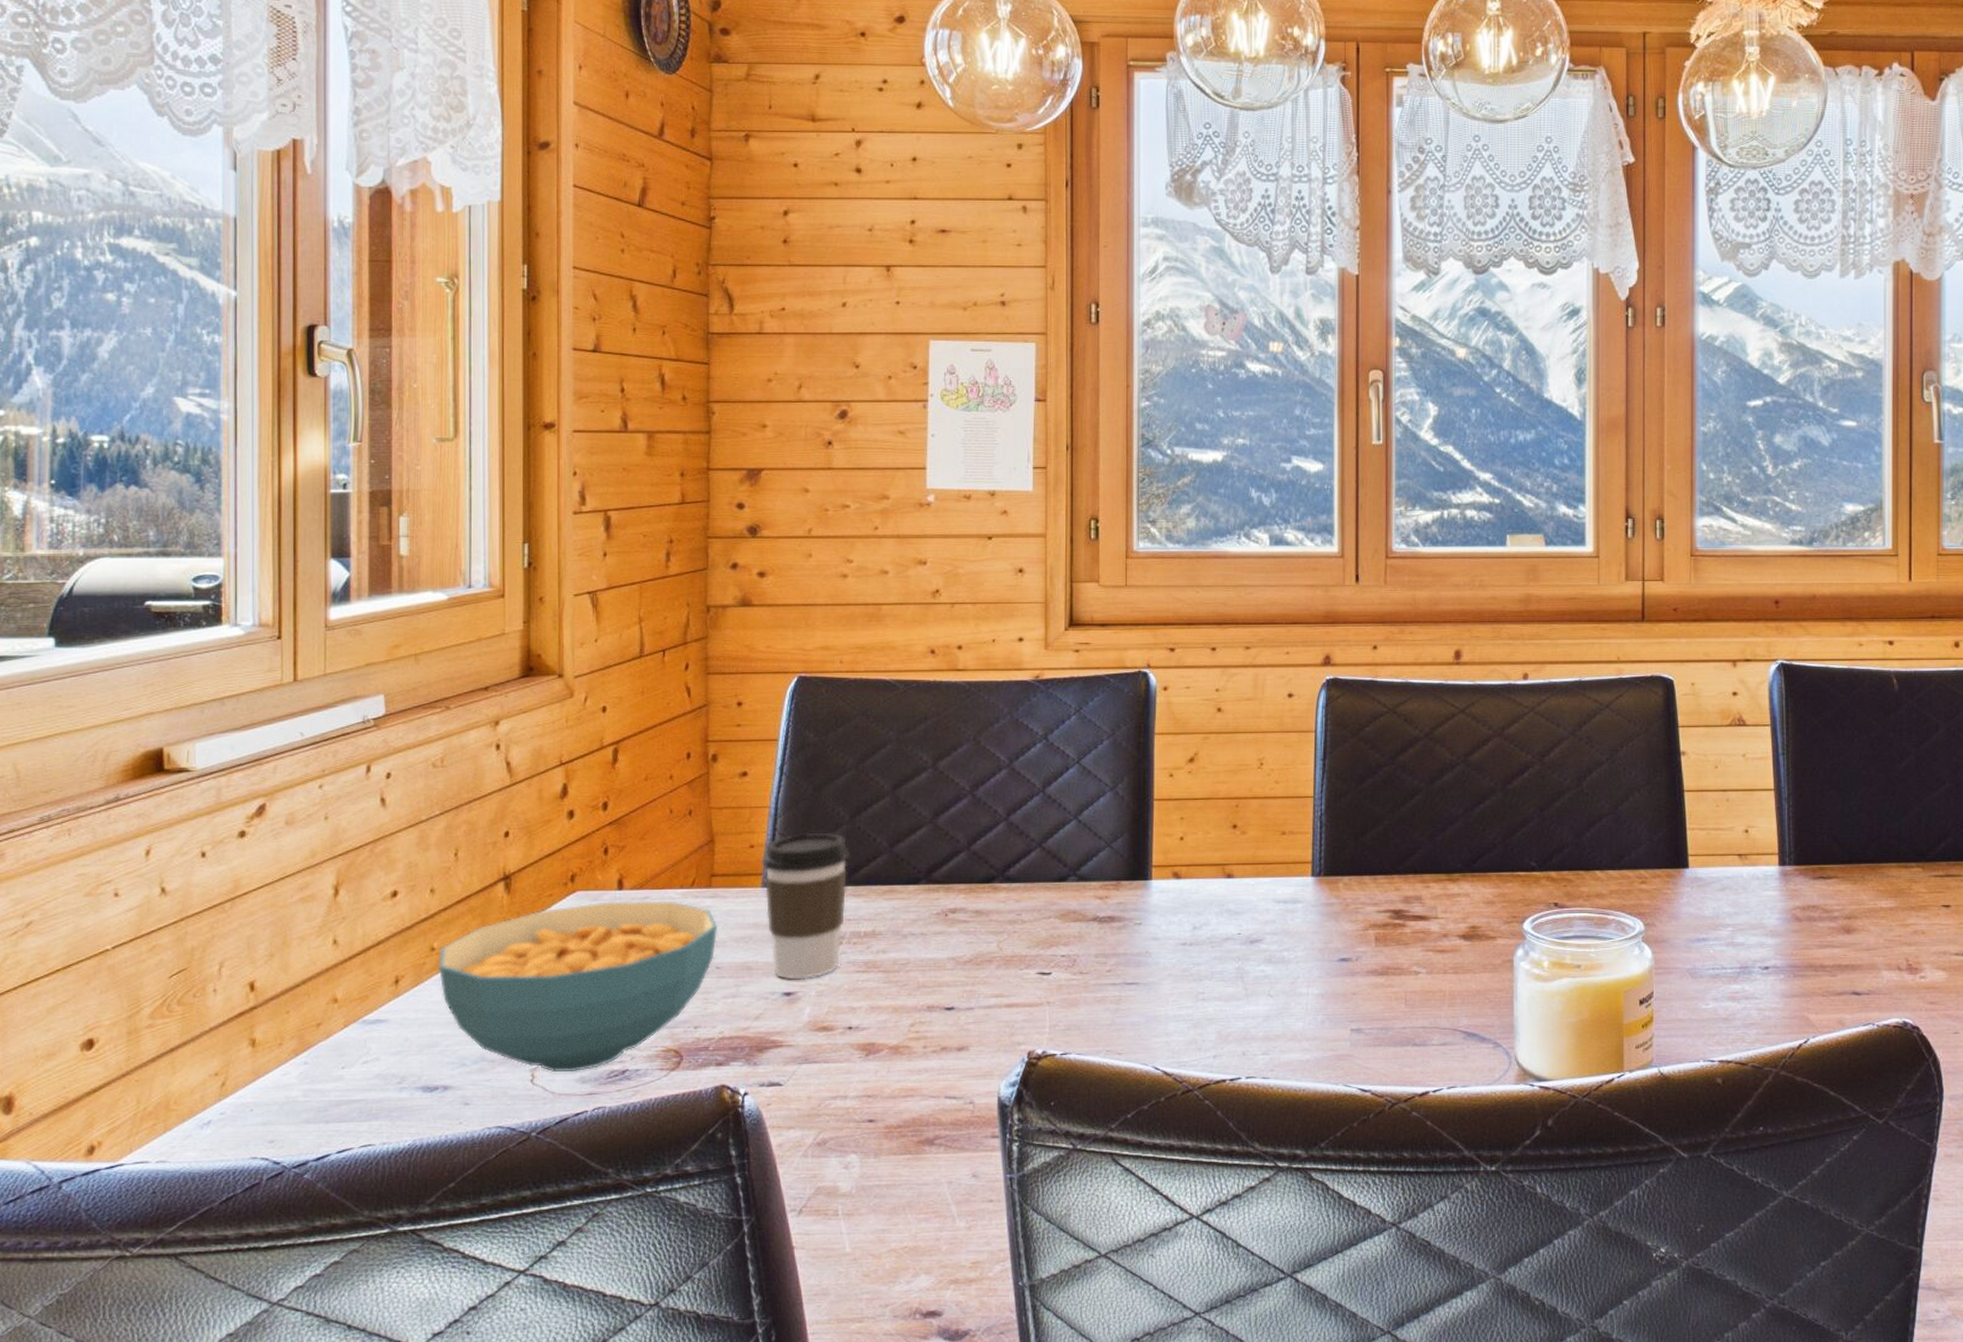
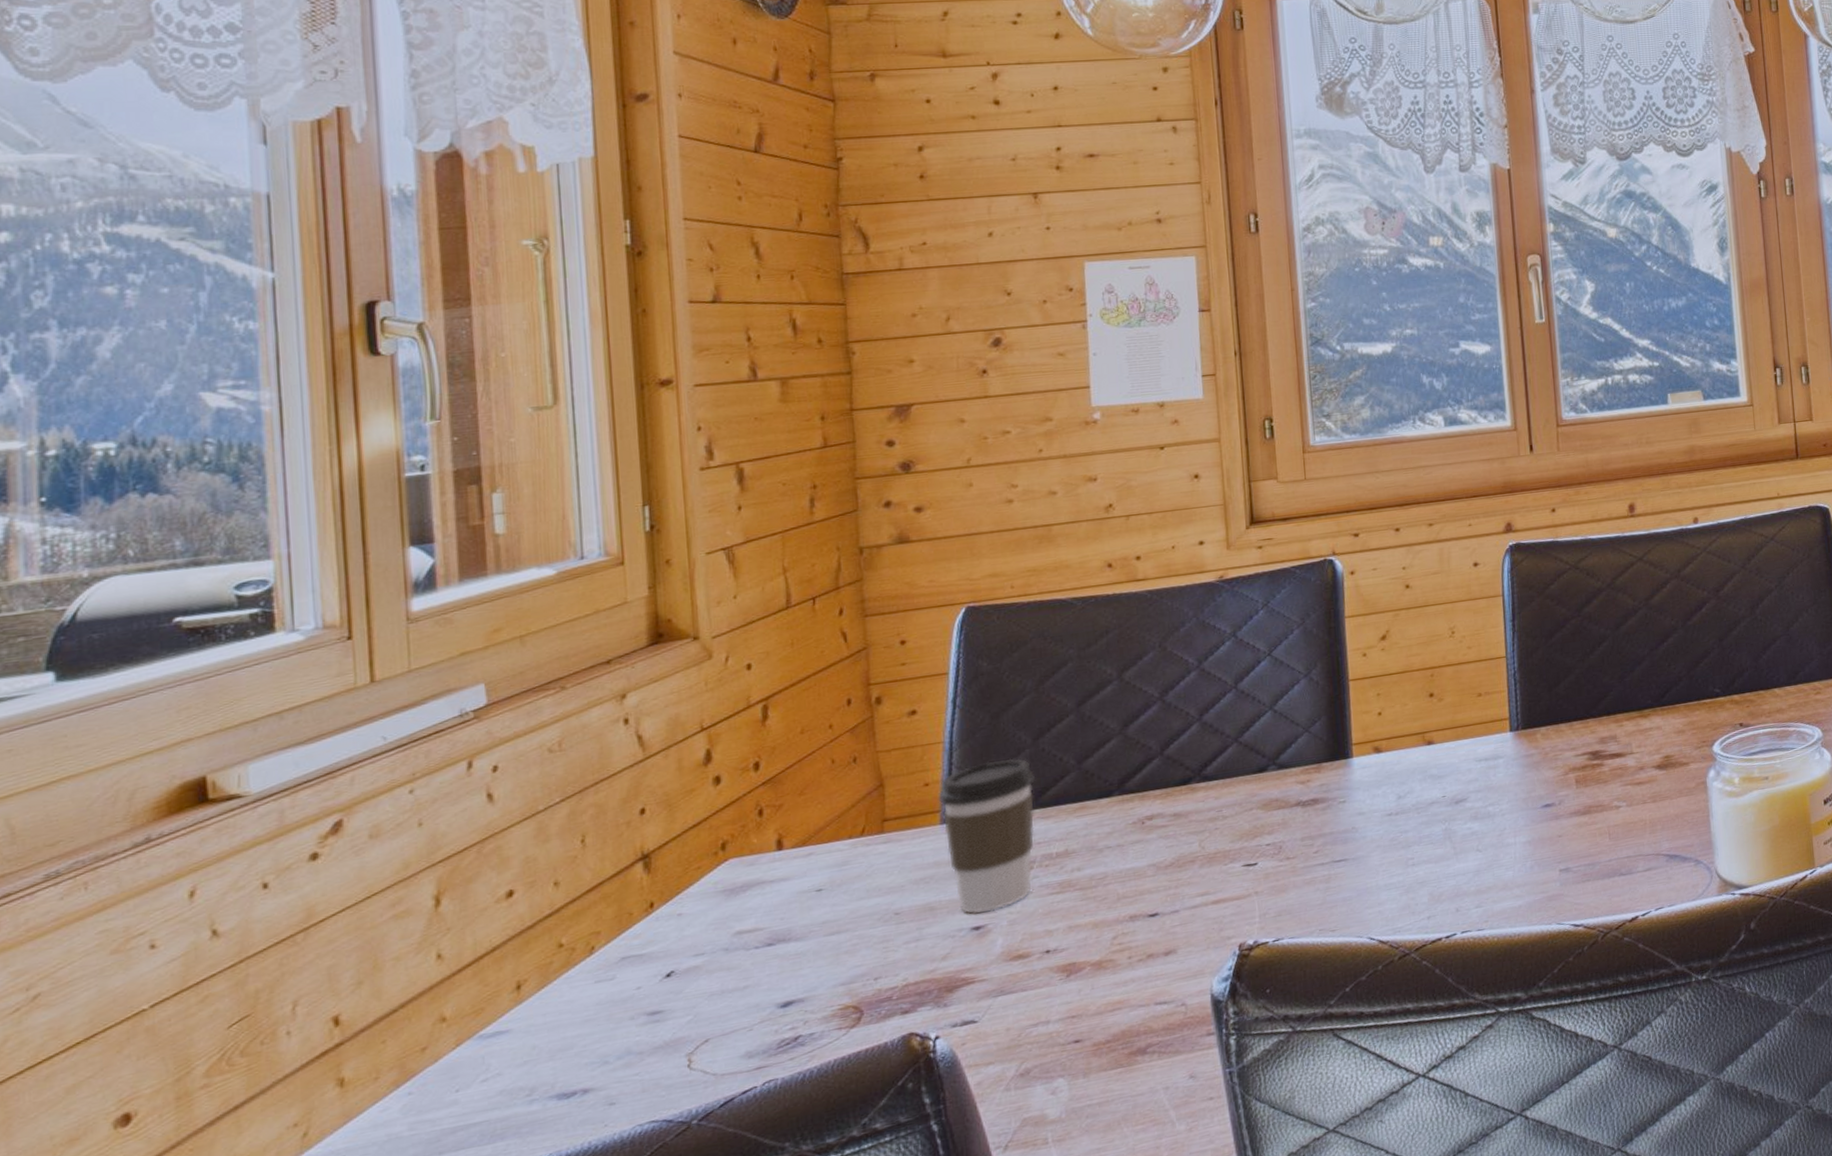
cereal bowl: present [438,901,718,1073] -> none [568,852,895,1054]

